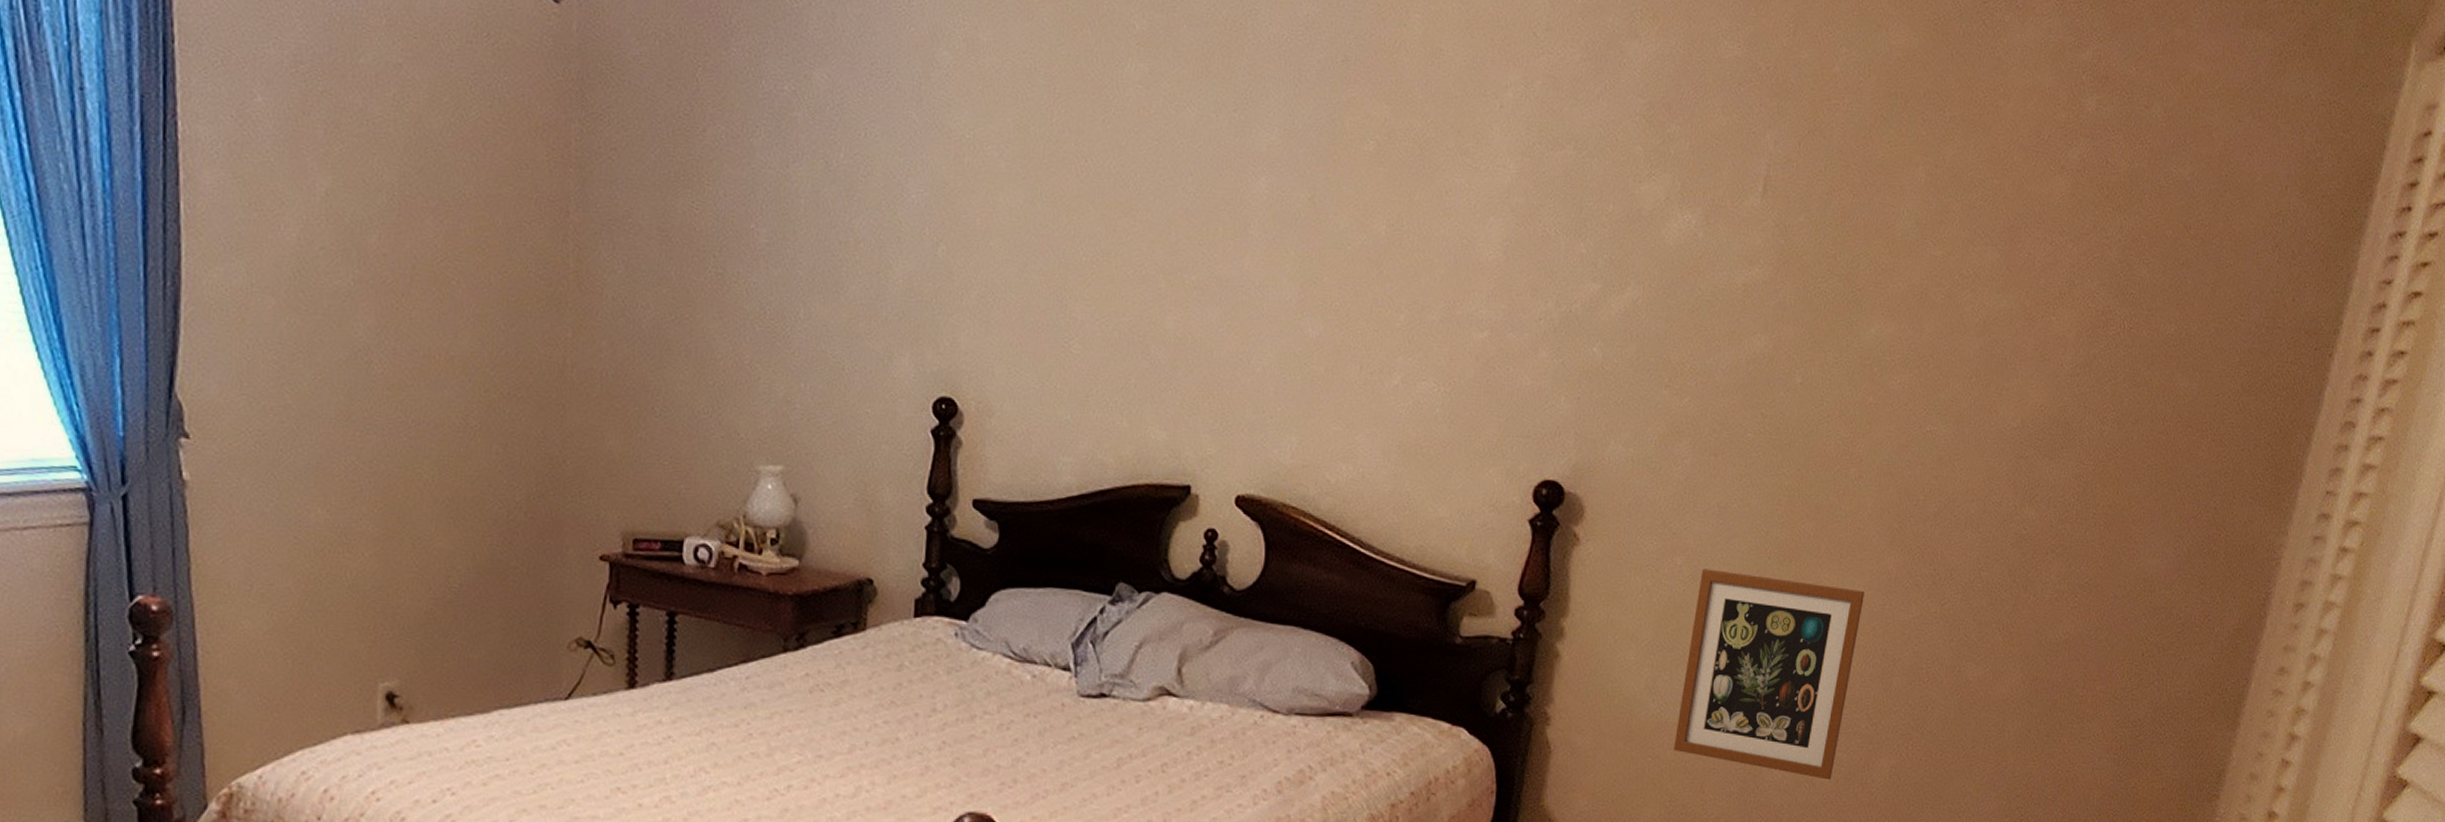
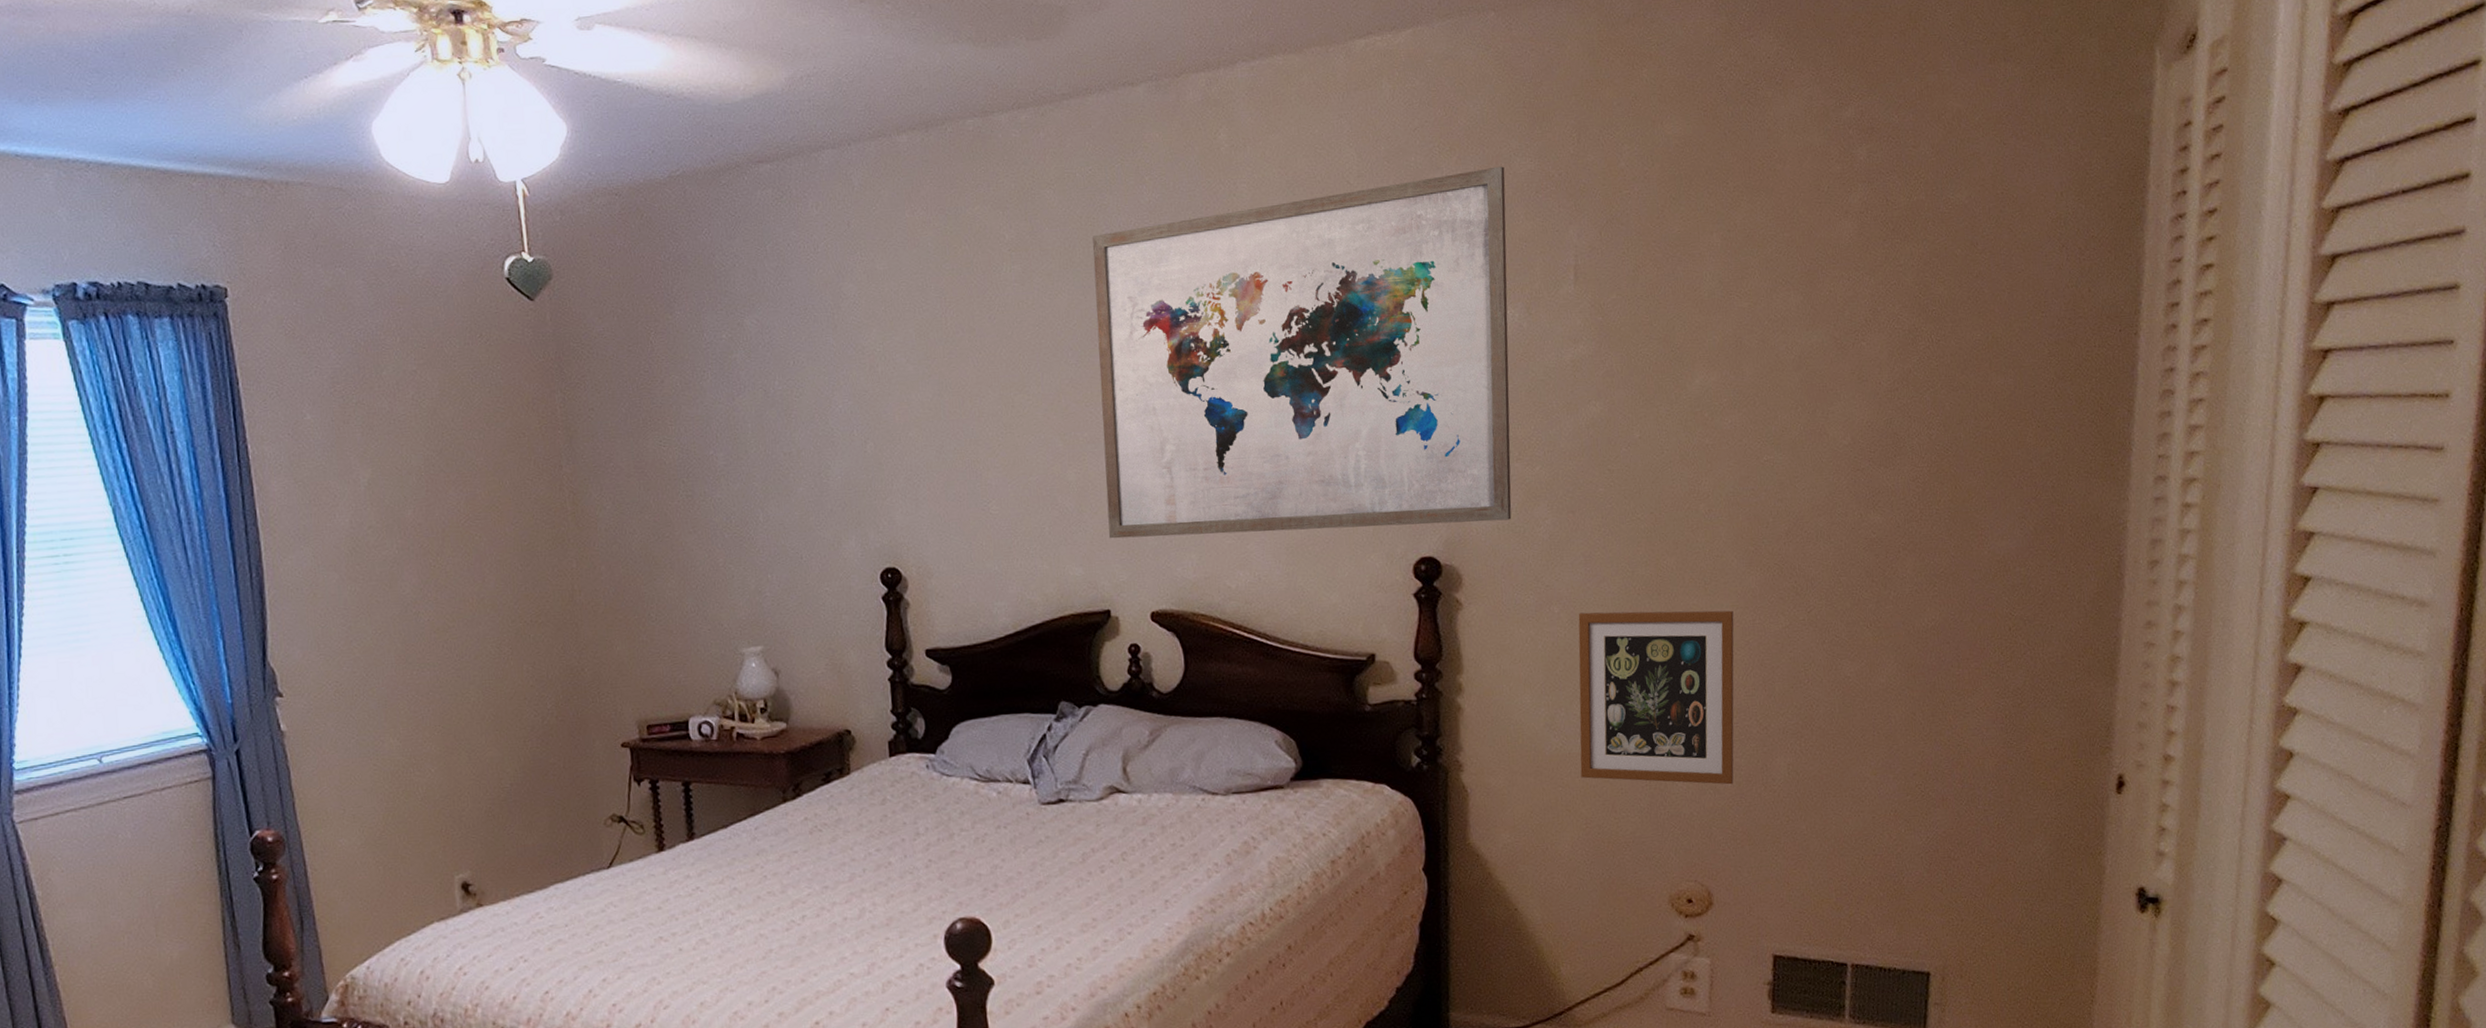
wall art: none [1203,44,1709,453] -> present [1092,166,1512,539]

